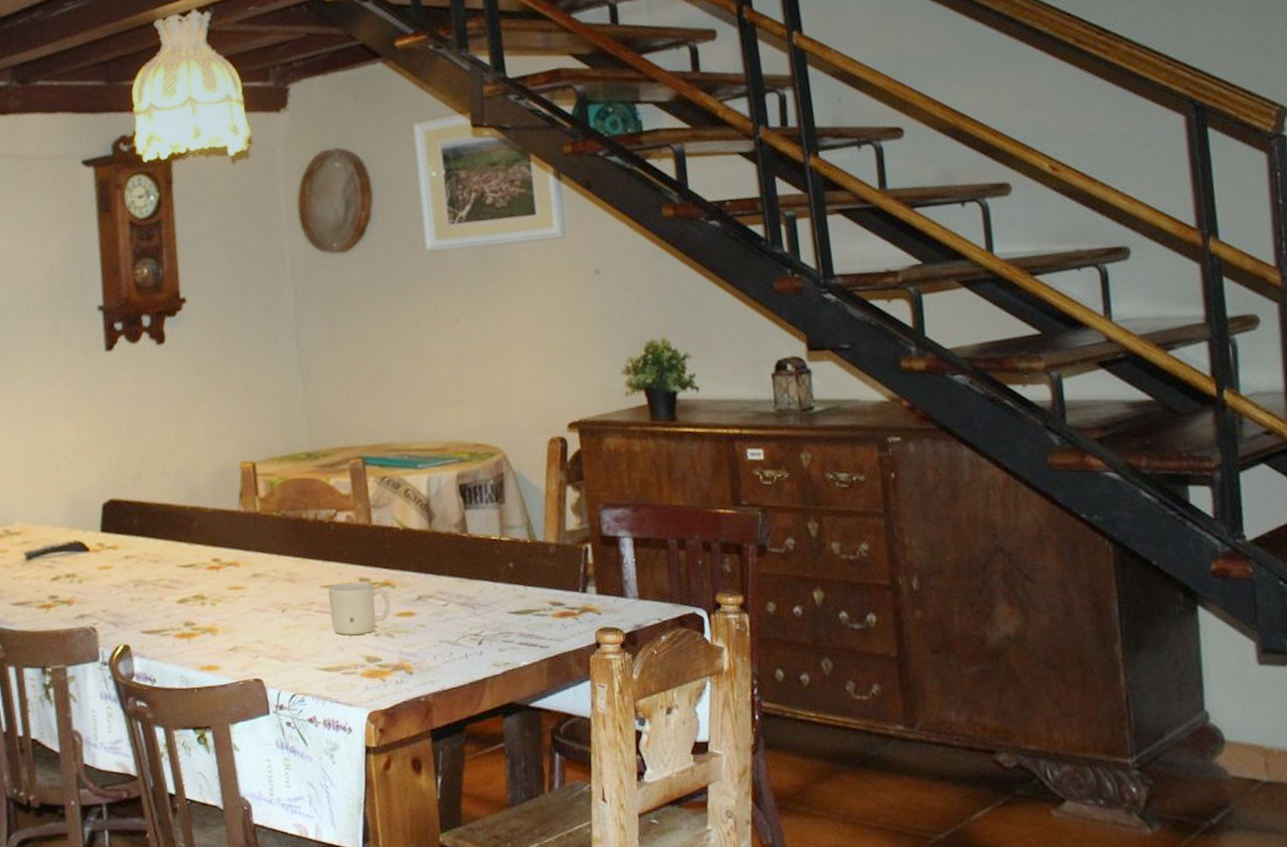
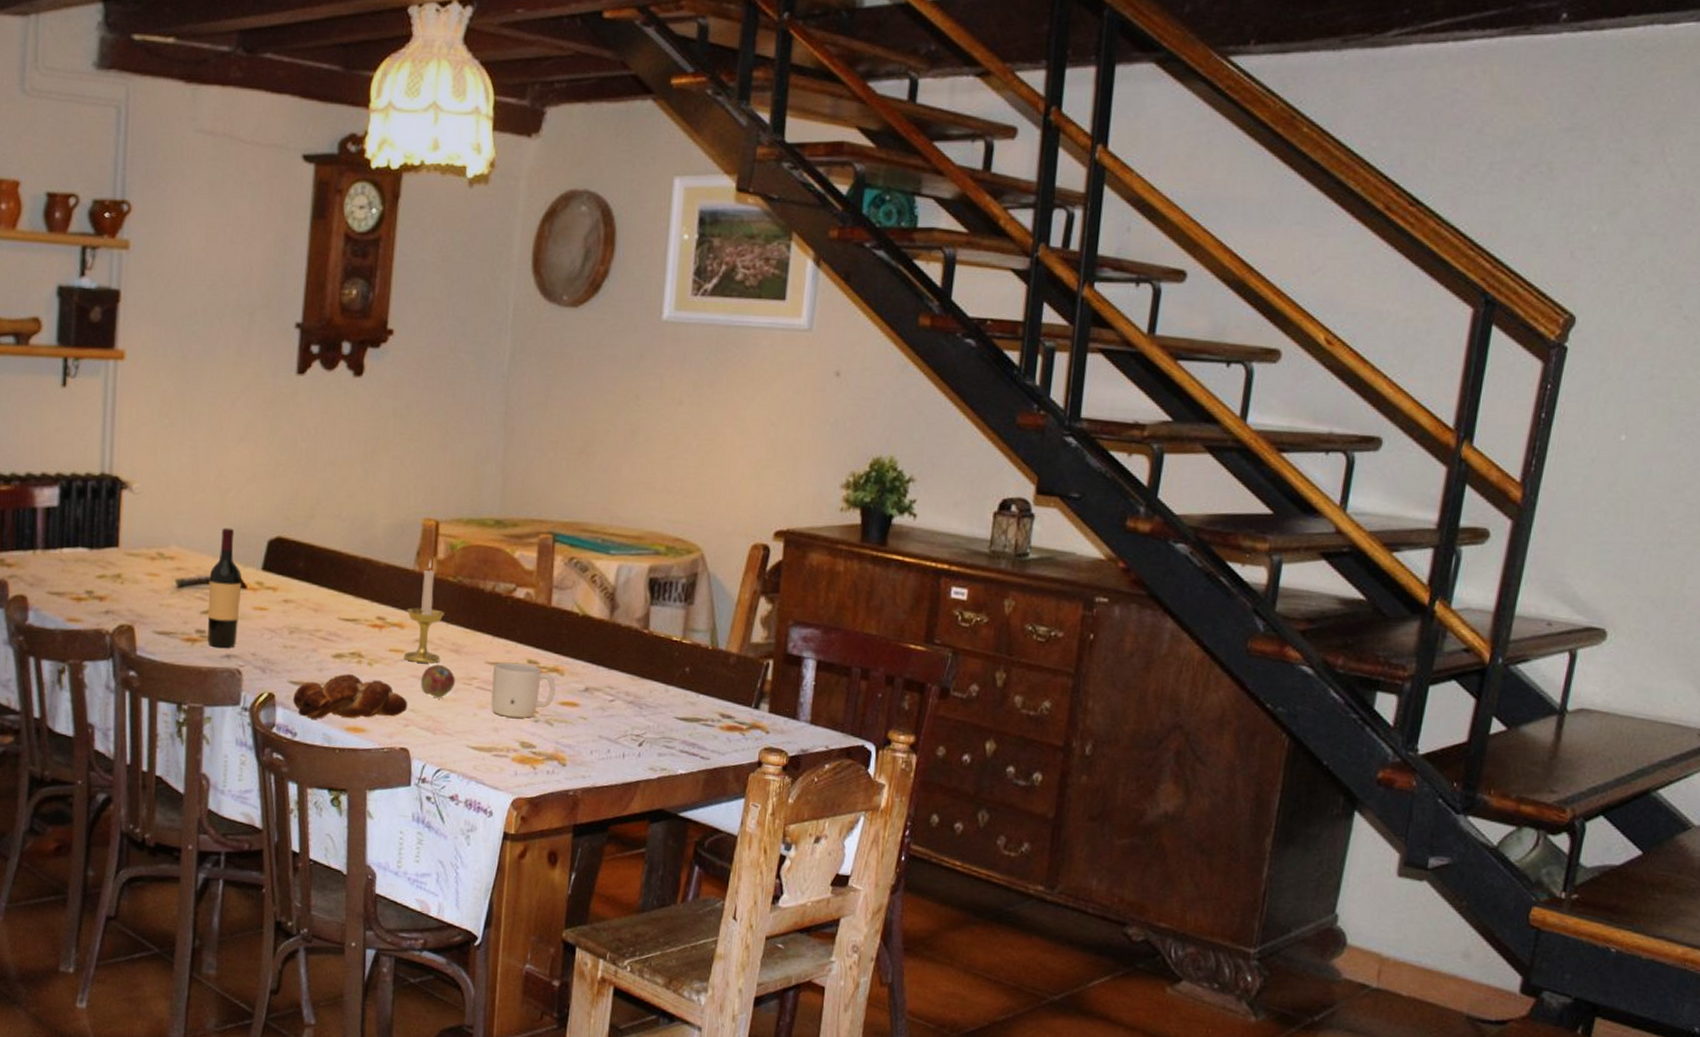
wine bottle: none [53,498,88,610] -> present [207,527,243,648]
bread loaf: none [147,616,255,664] -> present [293,674,408,719]
candlestick: none [239,498,278,596] -> present [403,559,444,663]
fruit: none [262,594,296,627] -> present [421,664,456,698]

